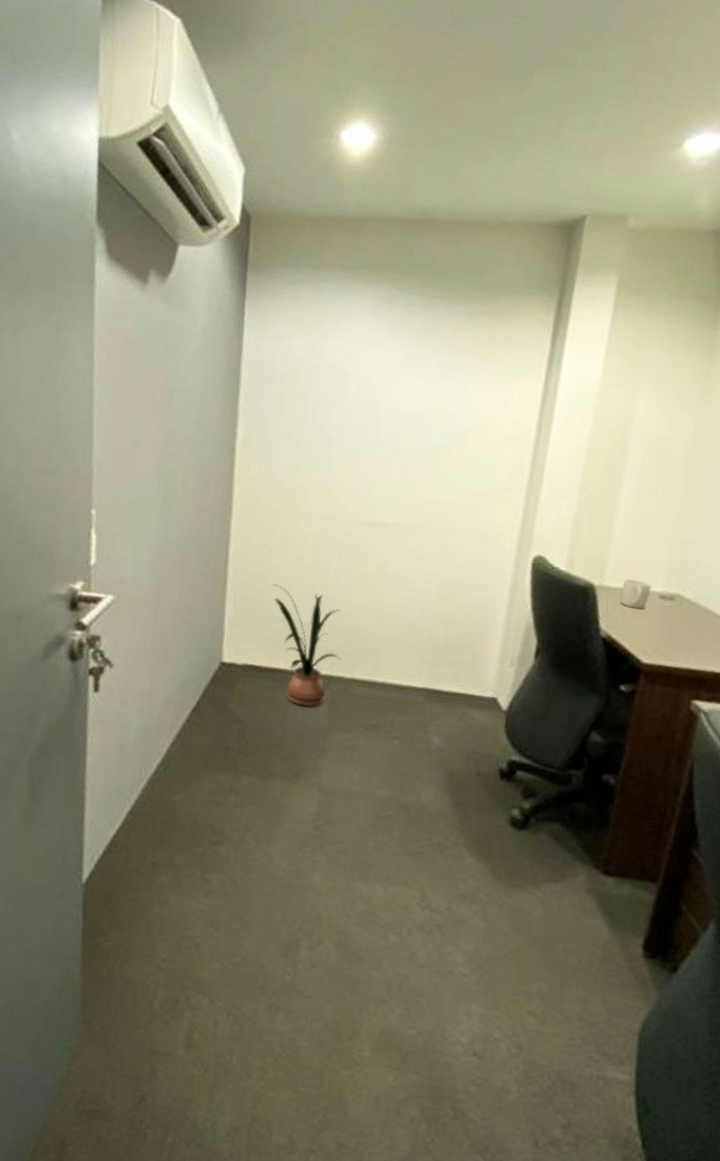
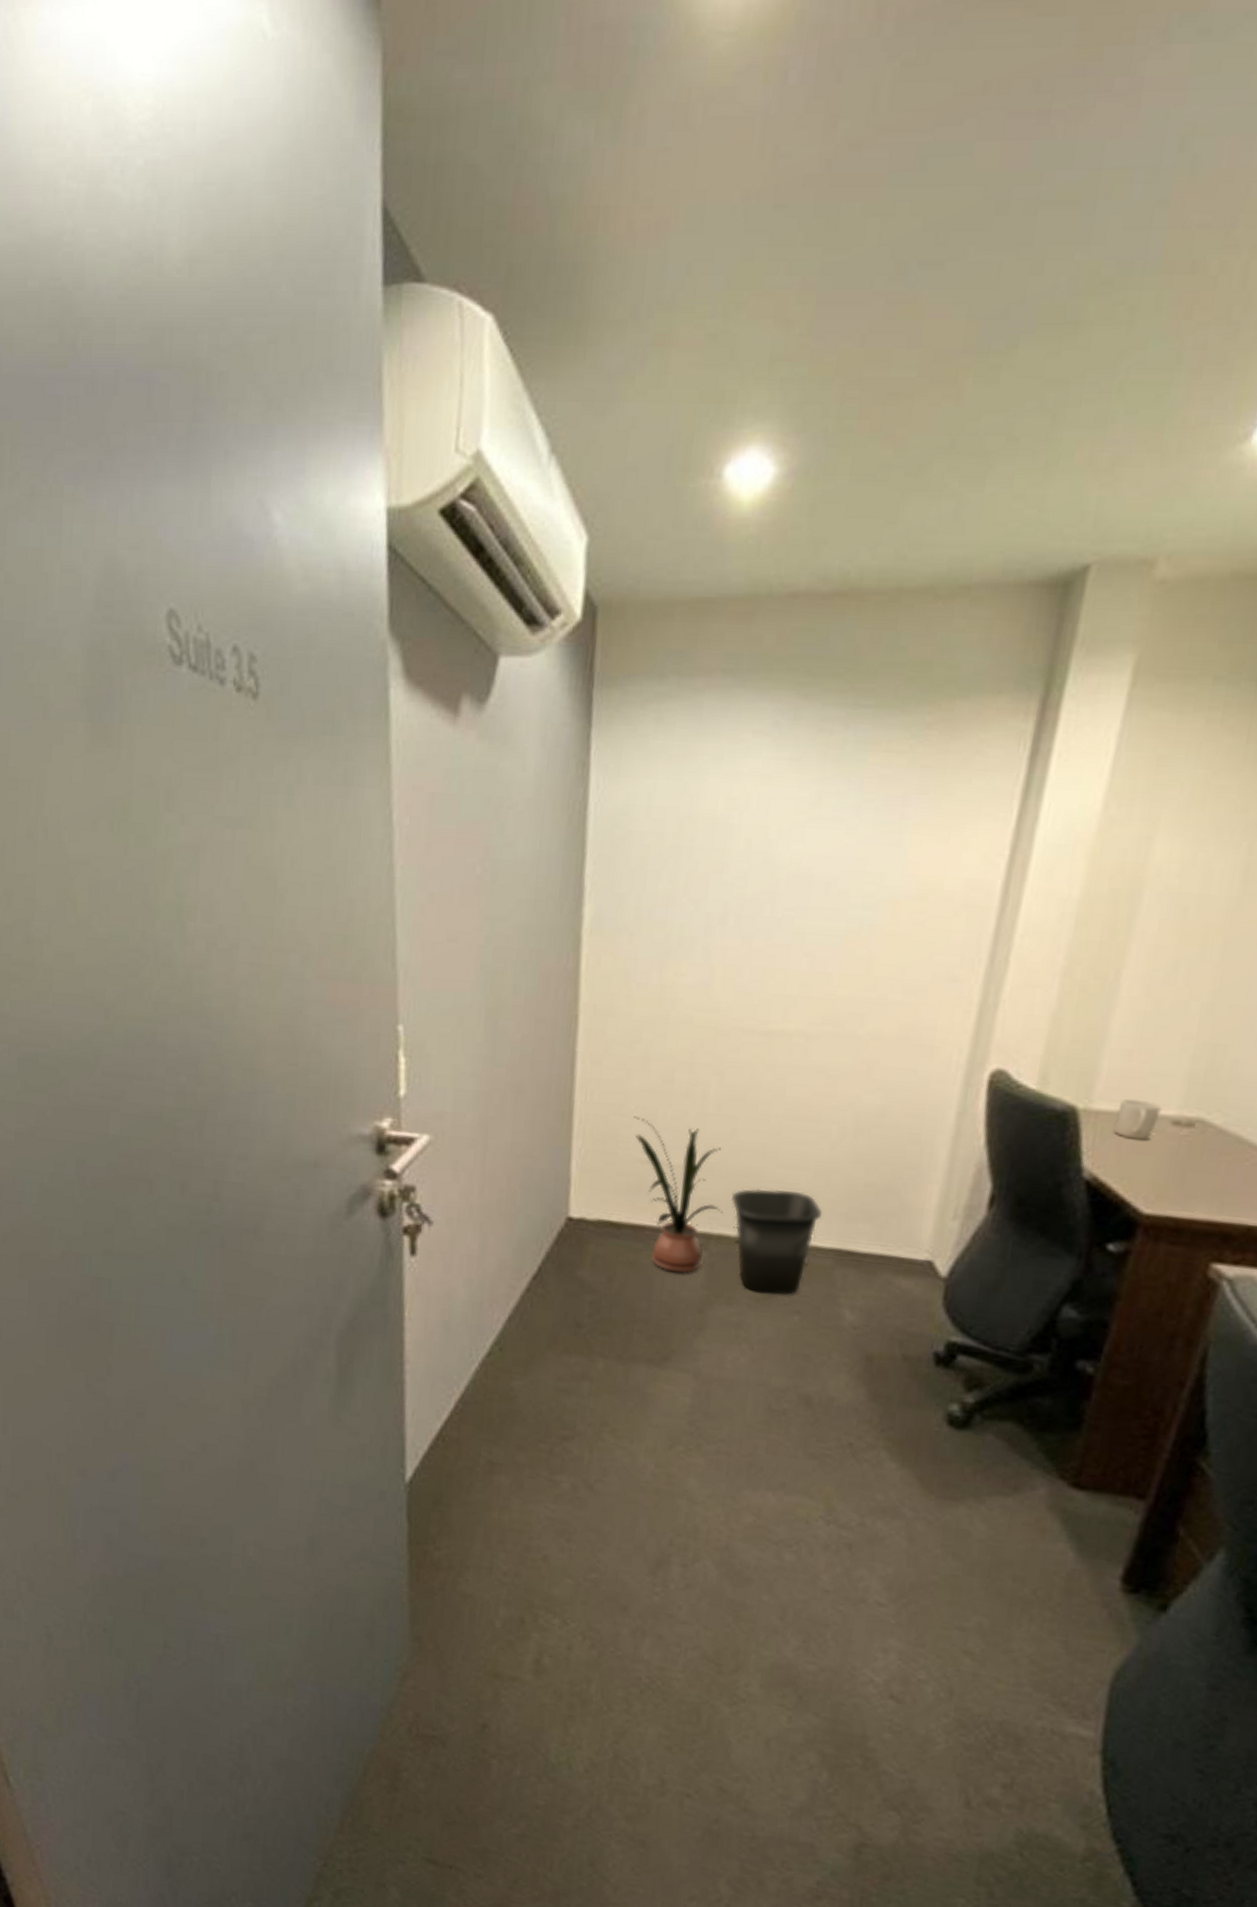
waste bin: none [346,641,415,724] -> present [730,1188,823,1295]

